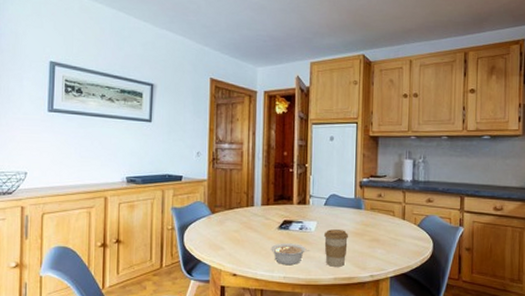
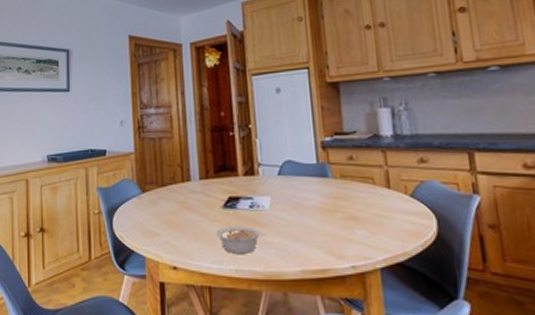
coffee cup: present [323,229,349,267] -> none [281,206,316,255]

